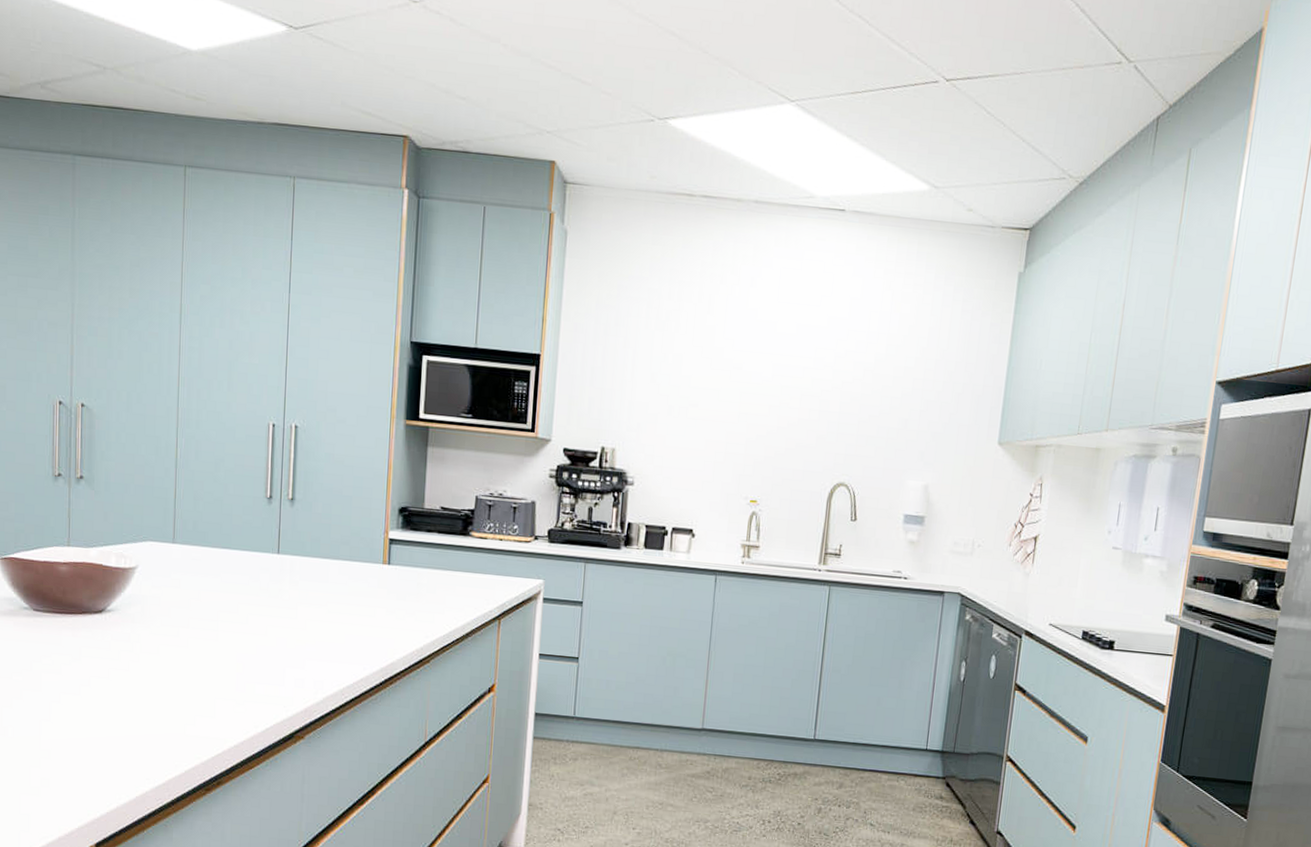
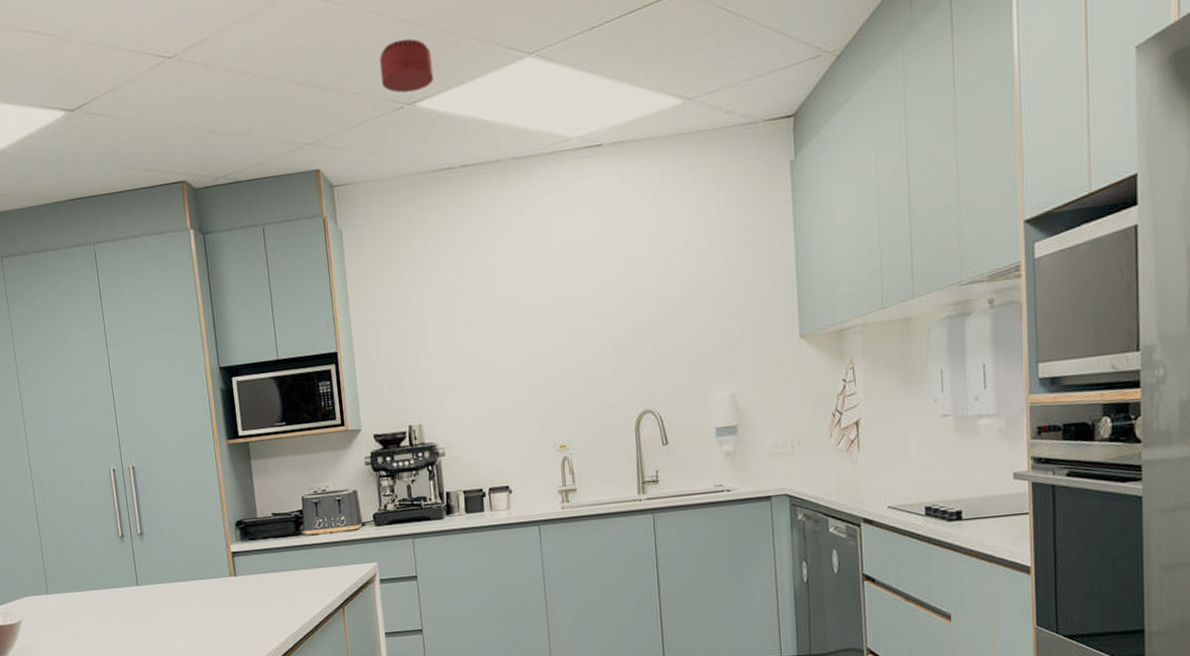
smoke detector: none [635,50,693,108] -> present [379,39,434,93]

